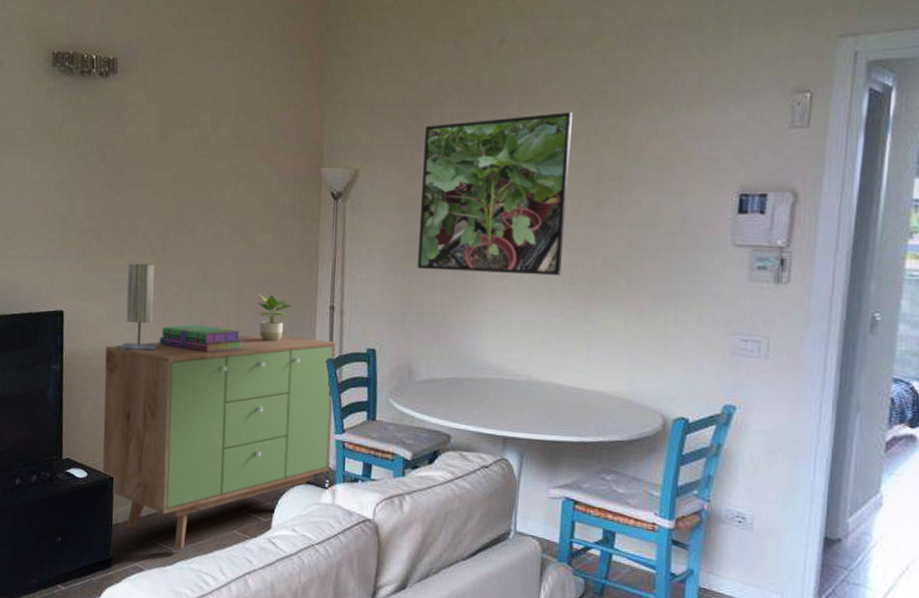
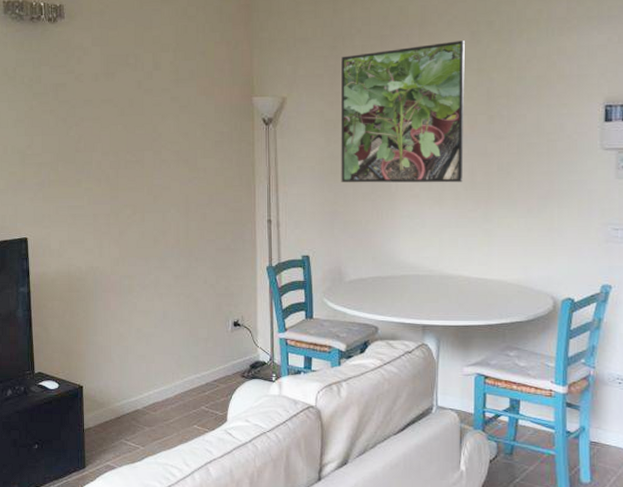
sideboard: present [102,334,336,551] -> none [68,248,275,447]
table lamp: present [120,263,157,352] -> none [82,190,115,271]
stack of books: present [159,324,243,353] -> none [117,243,192,267]
potted plant: present [257,294,293,342] -> none [203,212,236,255]

